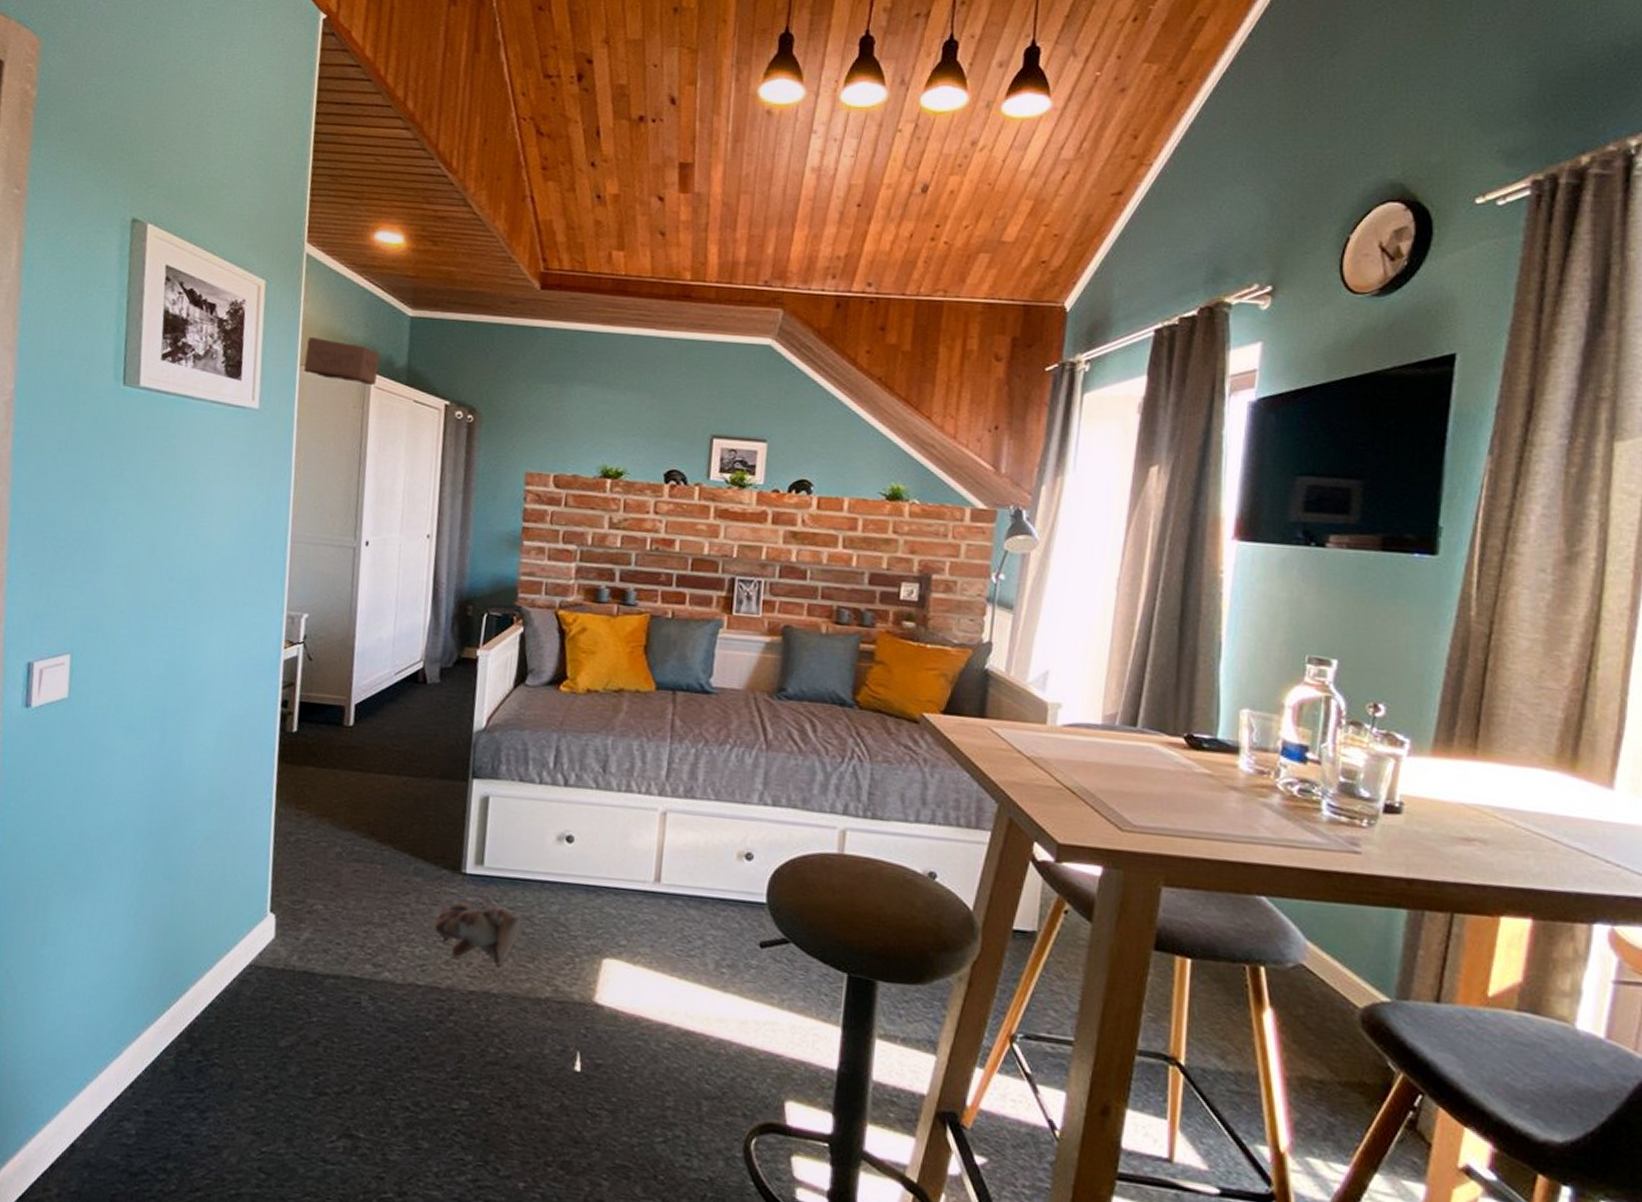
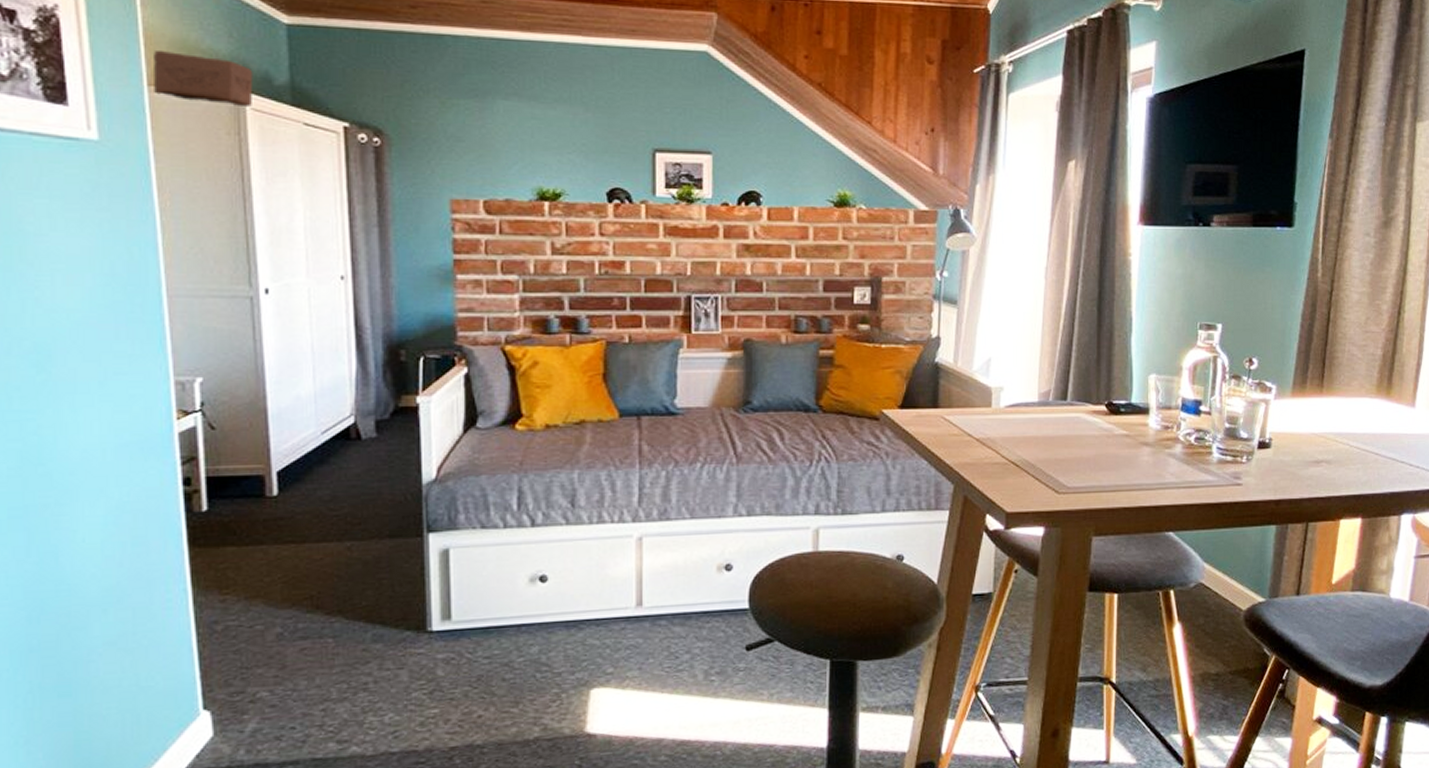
plush toy: present [433,902,523,967] -> none [402,656,500,718]

